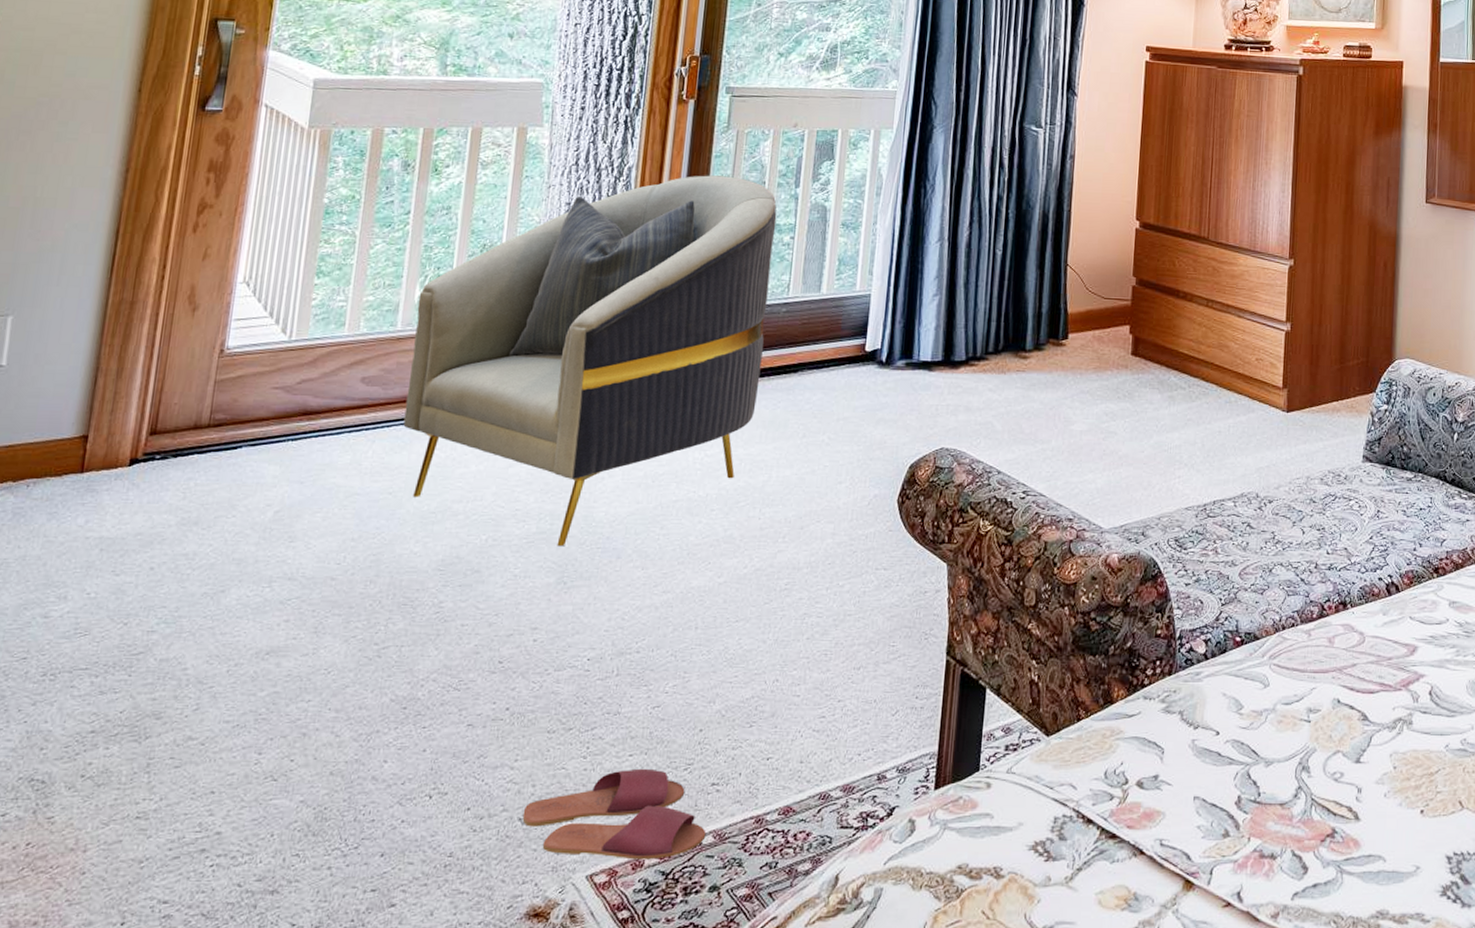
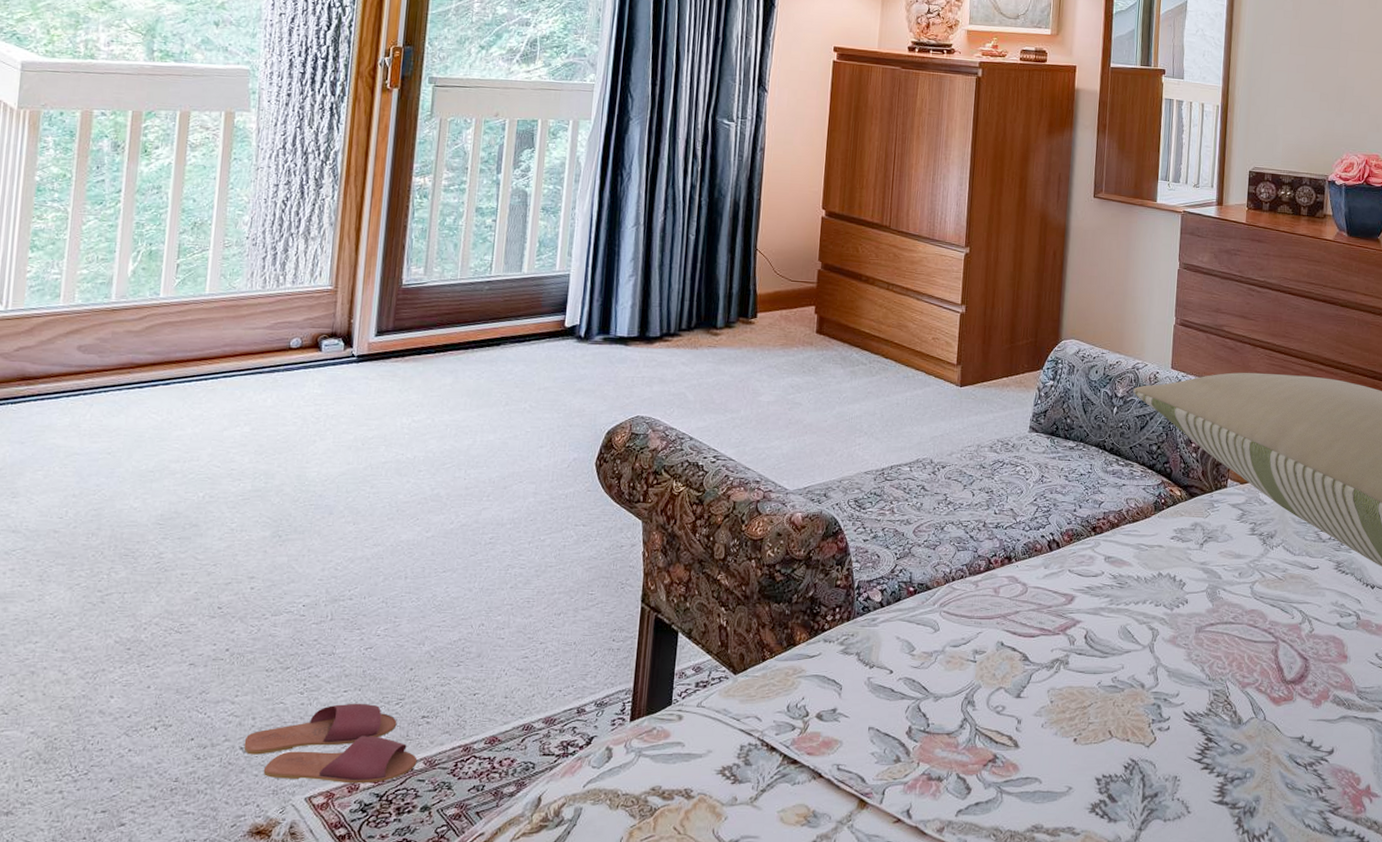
armchair: present [403,175,777,547] -> none [120,160,480,503]

